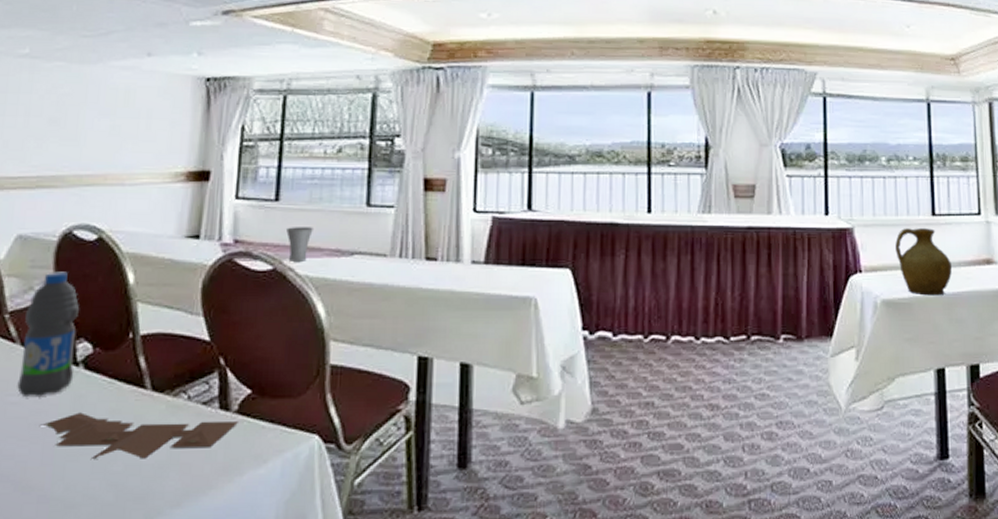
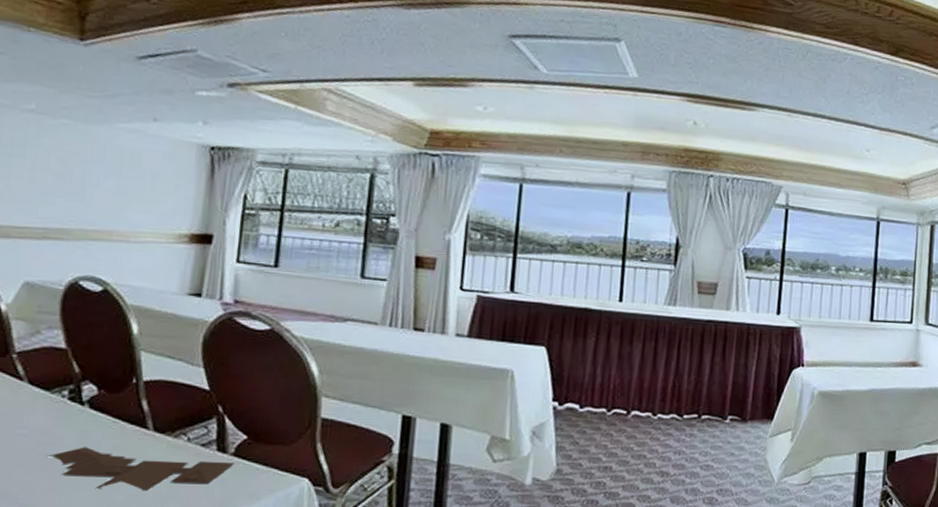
water bottle: present [17,271,79,396] -> none [25,318,85,430]
cup: present [286,227,315,261] -> none [284,292,311,324]
pitcher: present [895,227,953,296] -> none [835,330,883,391]

